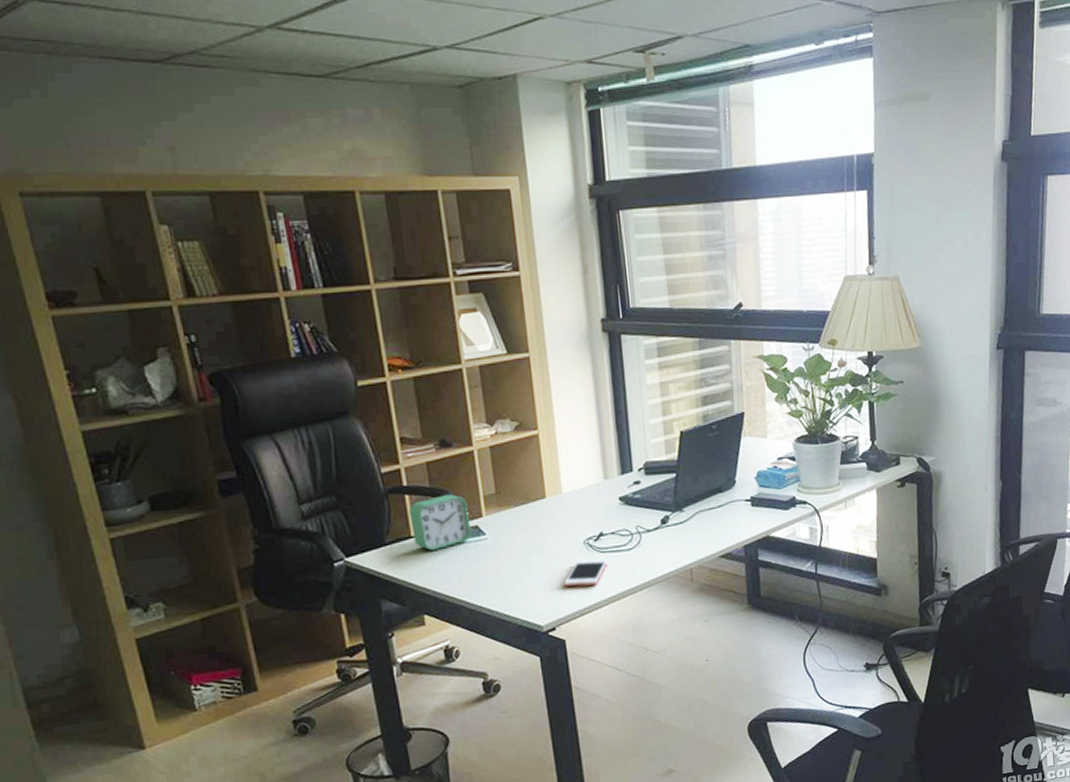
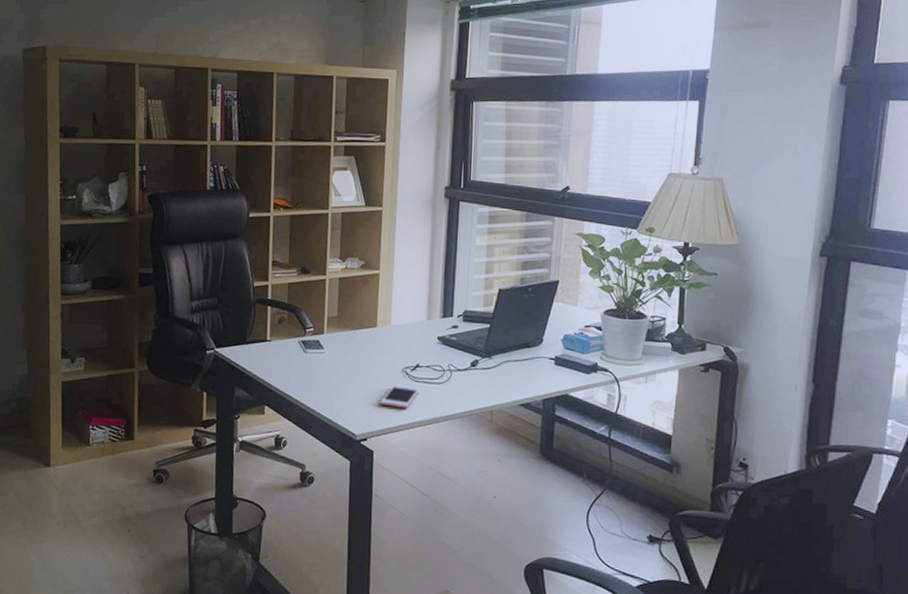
alarm clock: present [408,494,472,550] -> none [268,311,314,354]

